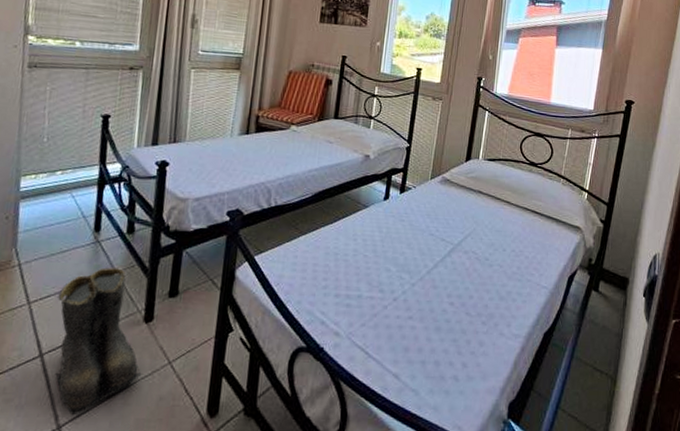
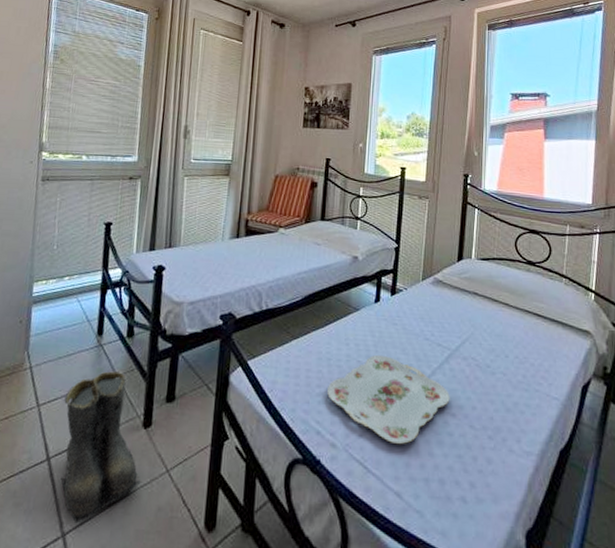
serving tray: none [333,249,450,332] -> present [327,354,450,445]

